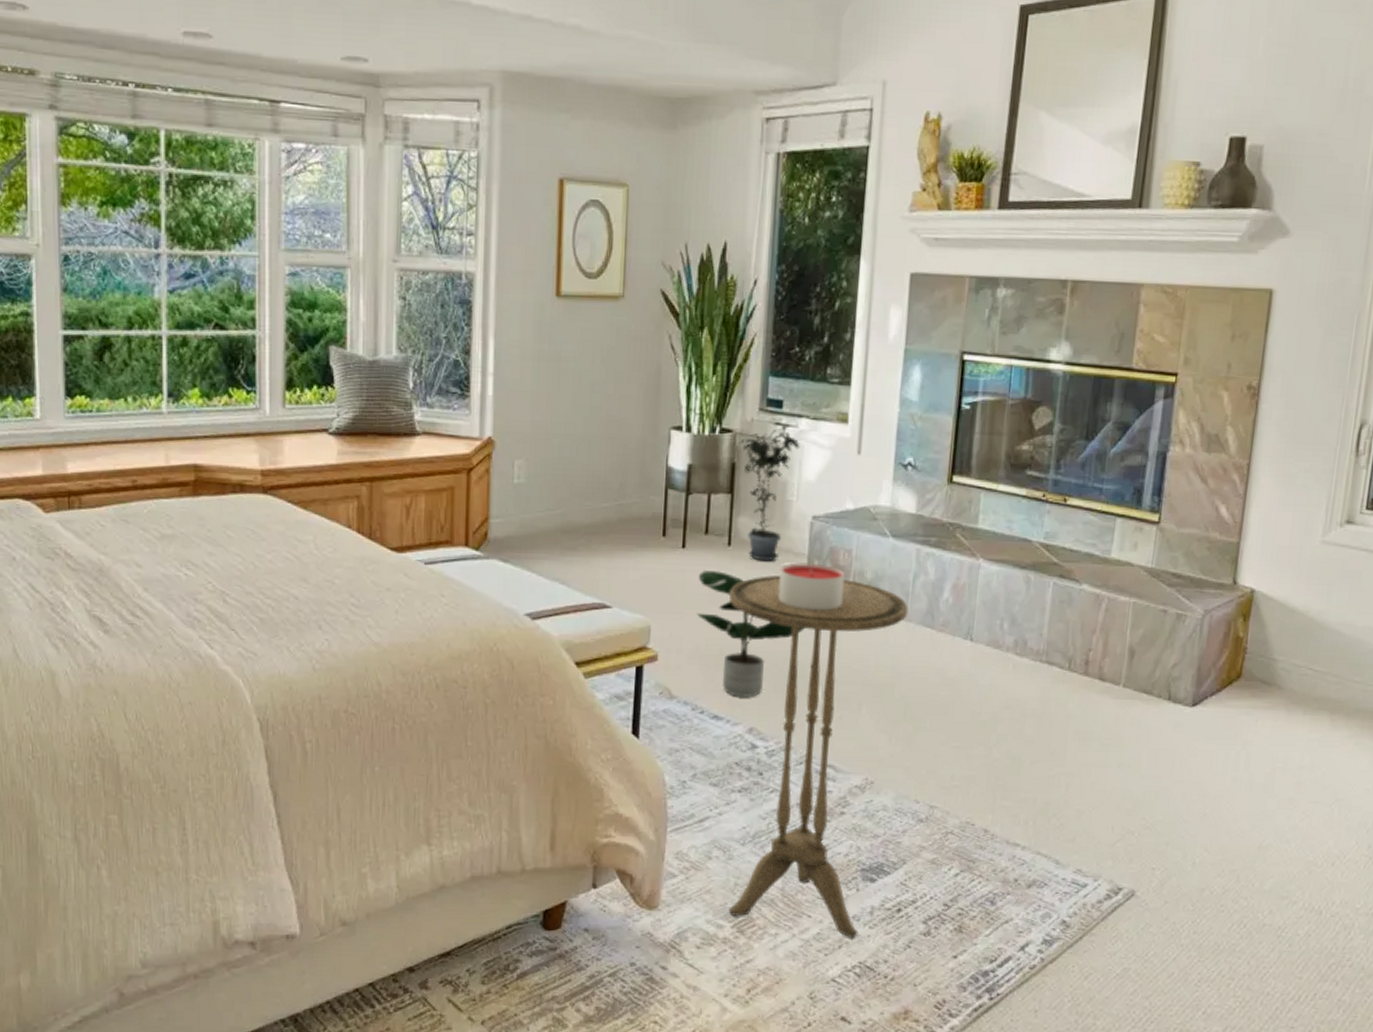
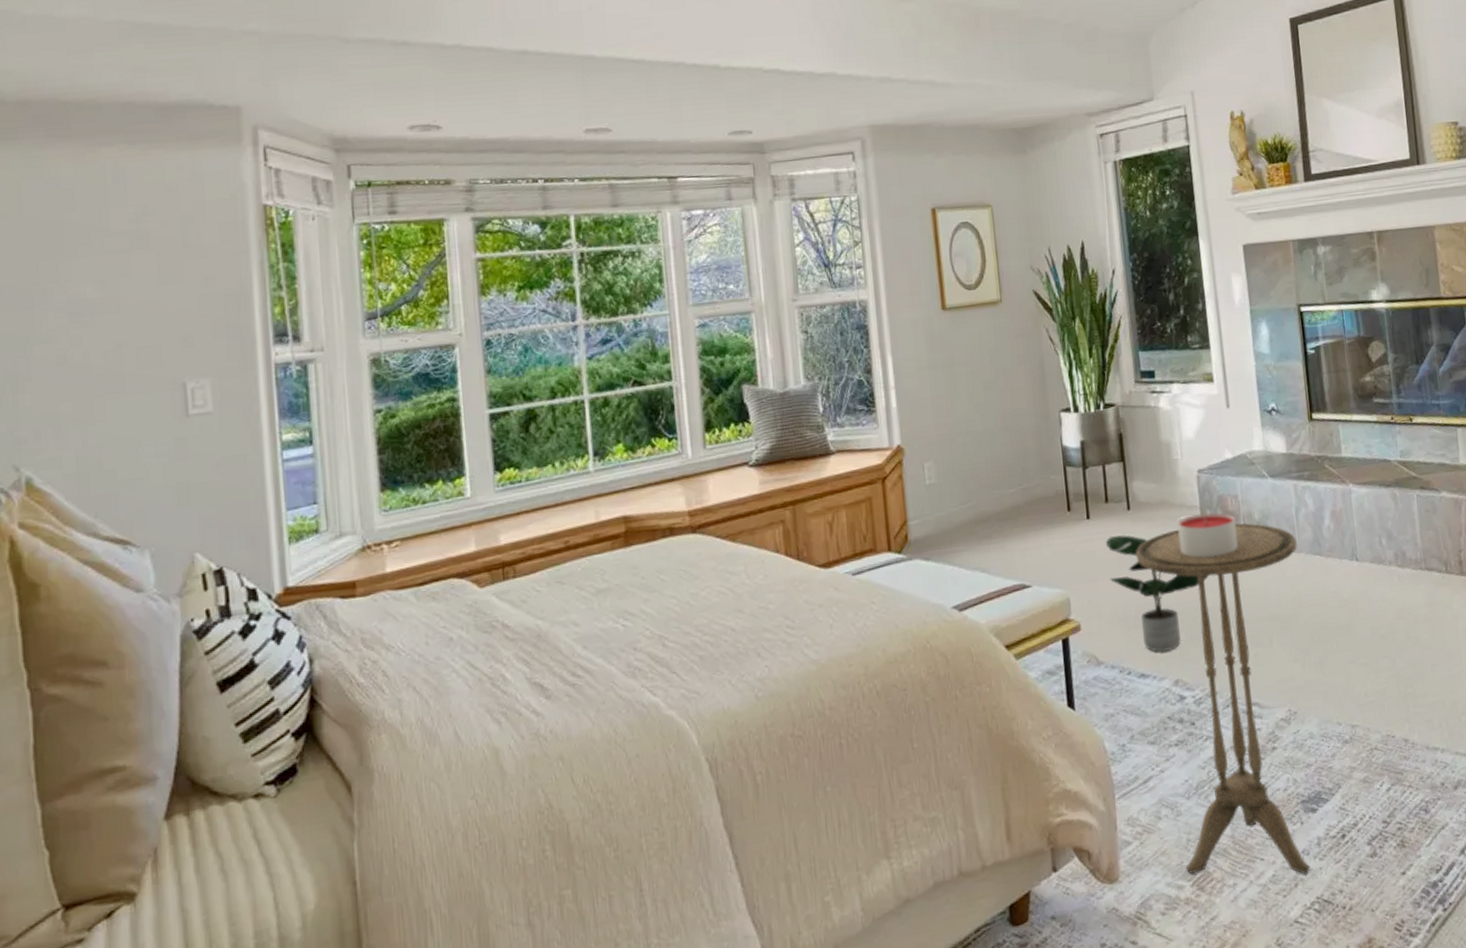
potted plant: present [739,426,800,562] -> none [1122,393,1176,520]

